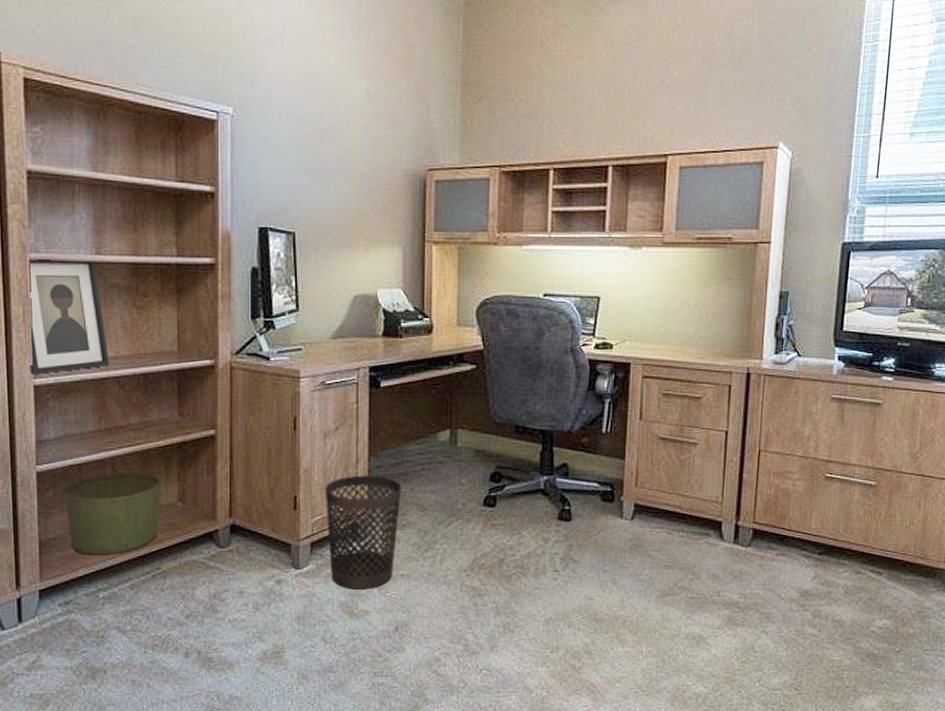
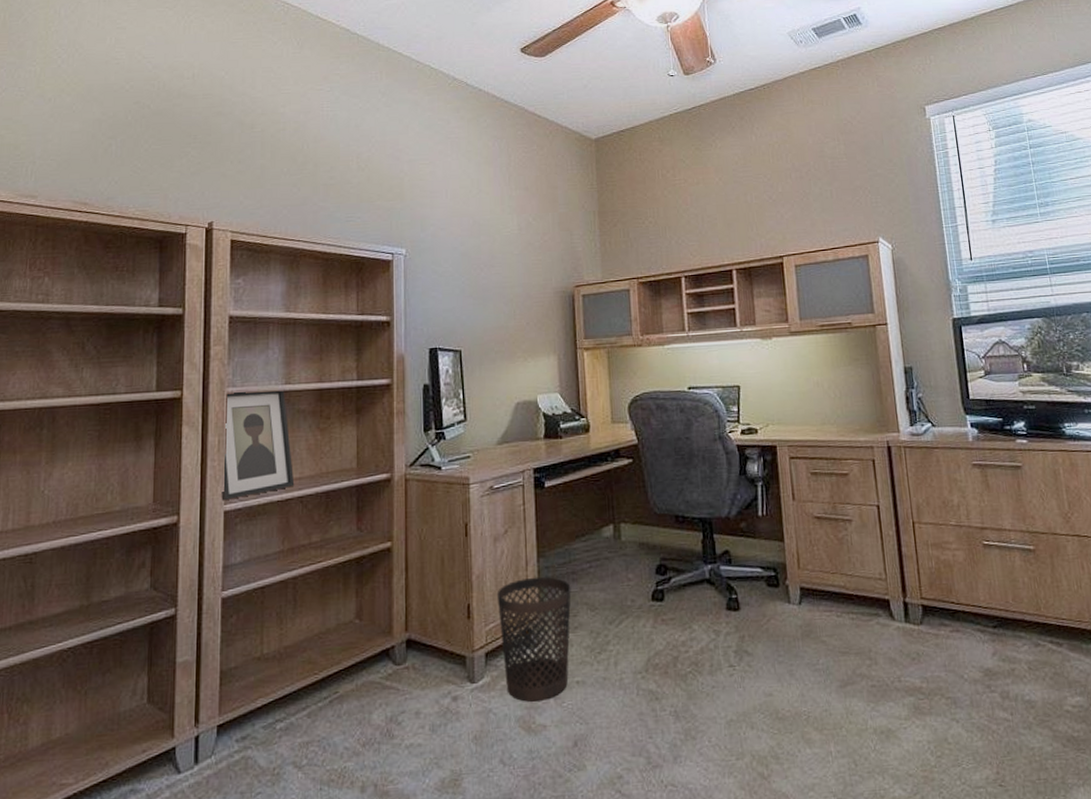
basket: present [63,470,162,555] -> none [246,587,340,683]

